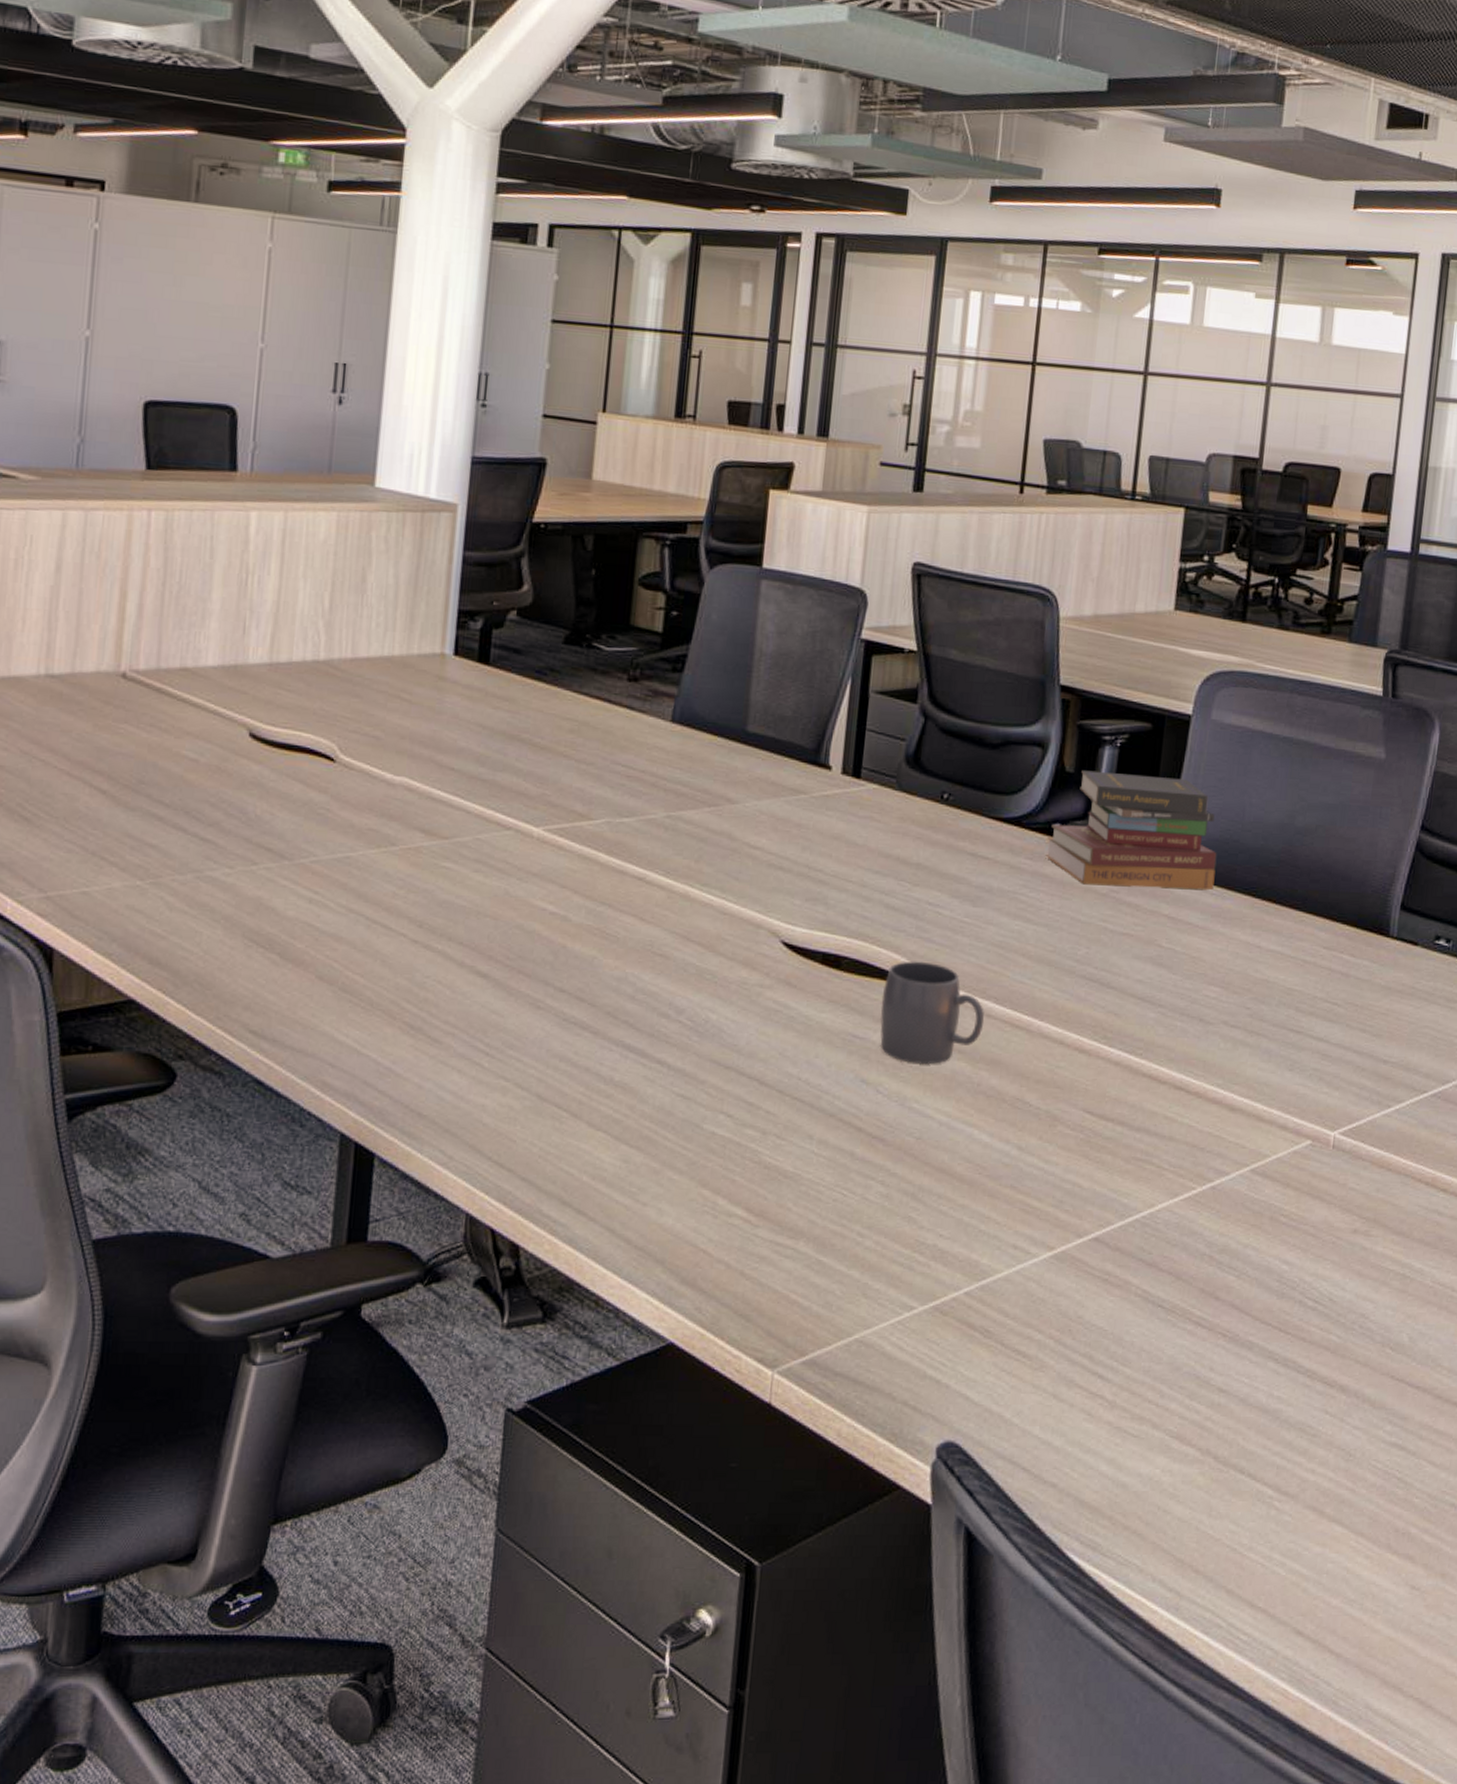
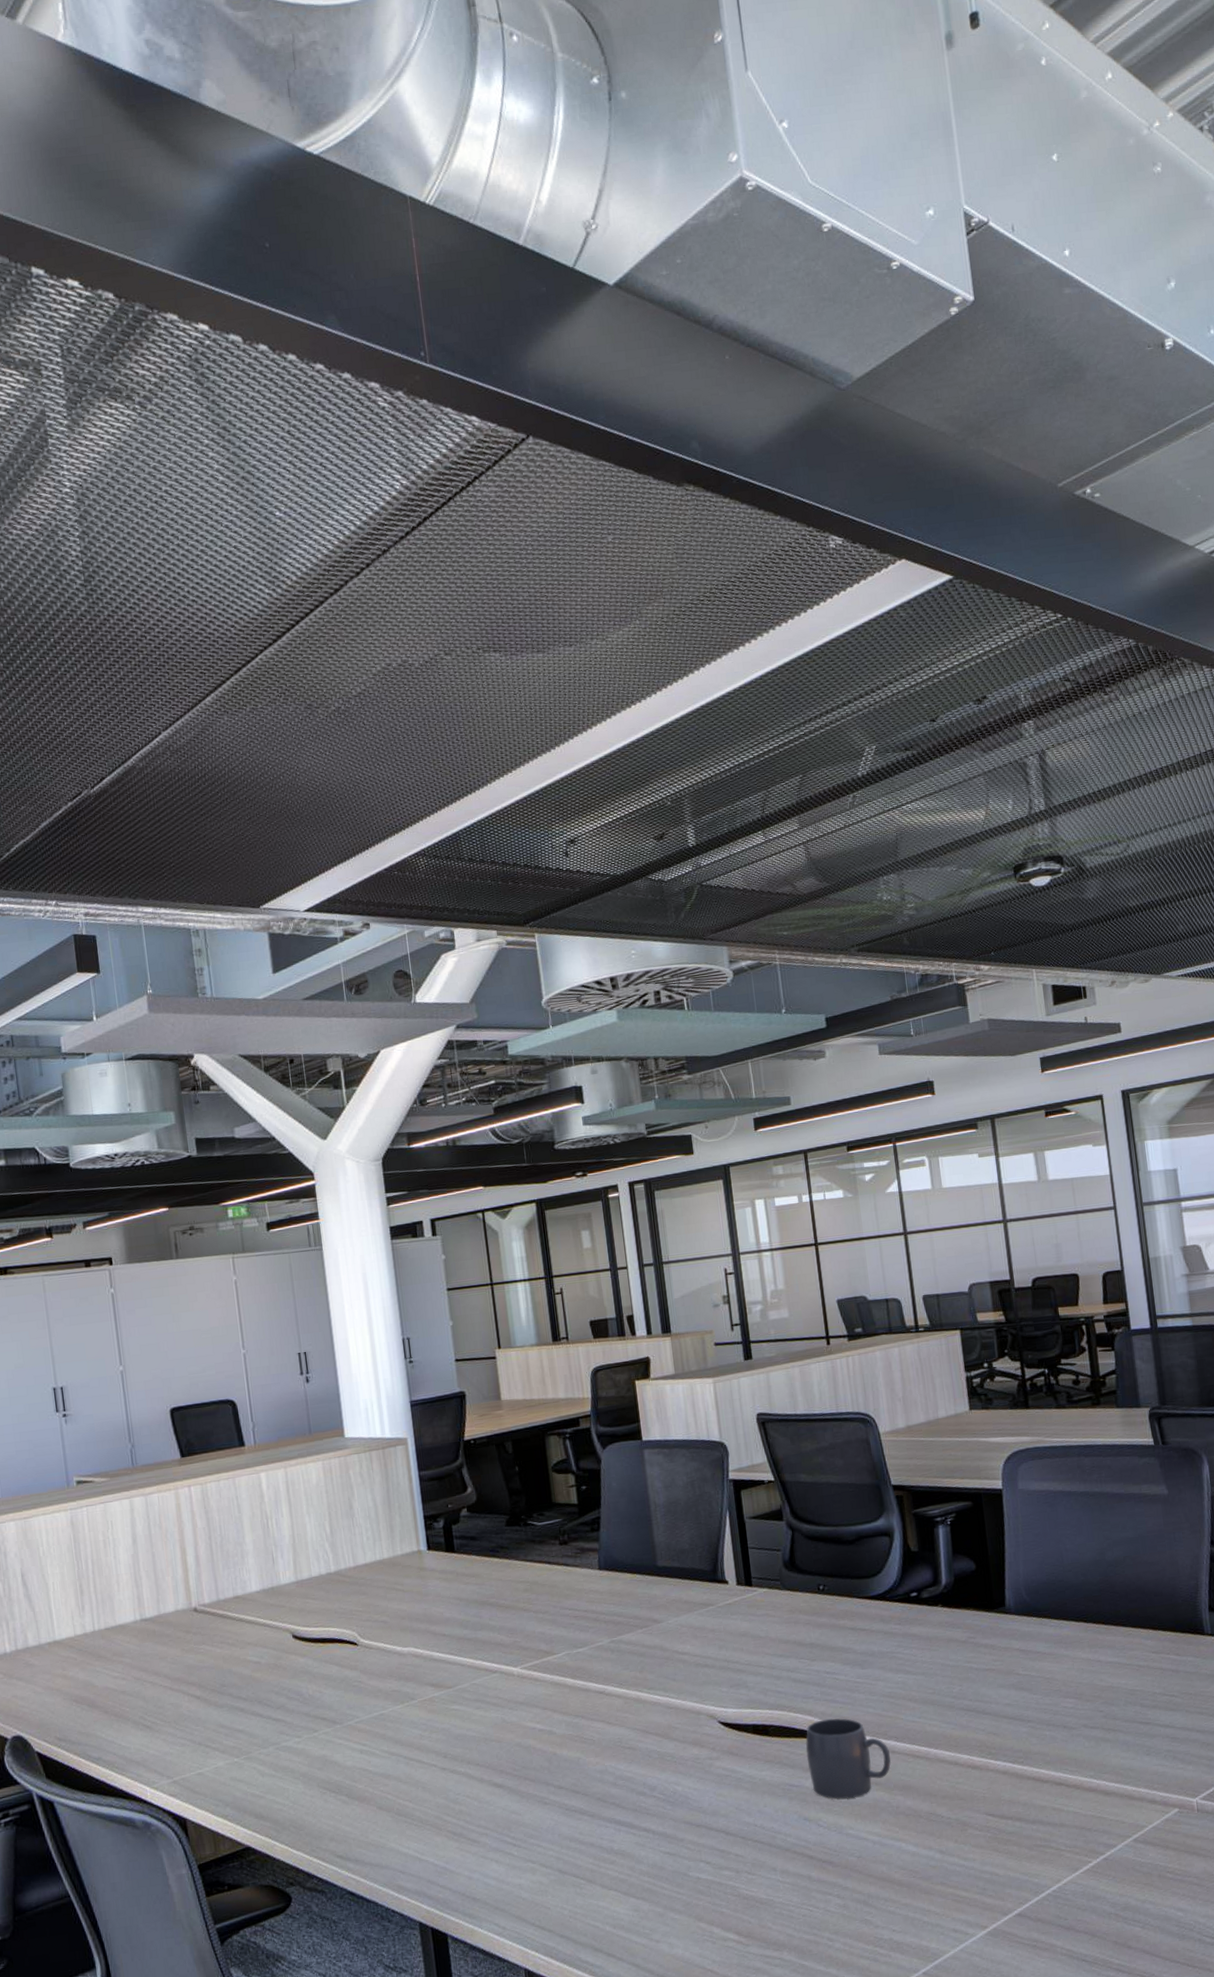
books: present [1045,770,1217,891] -> none [908,1539,1051,1637]

